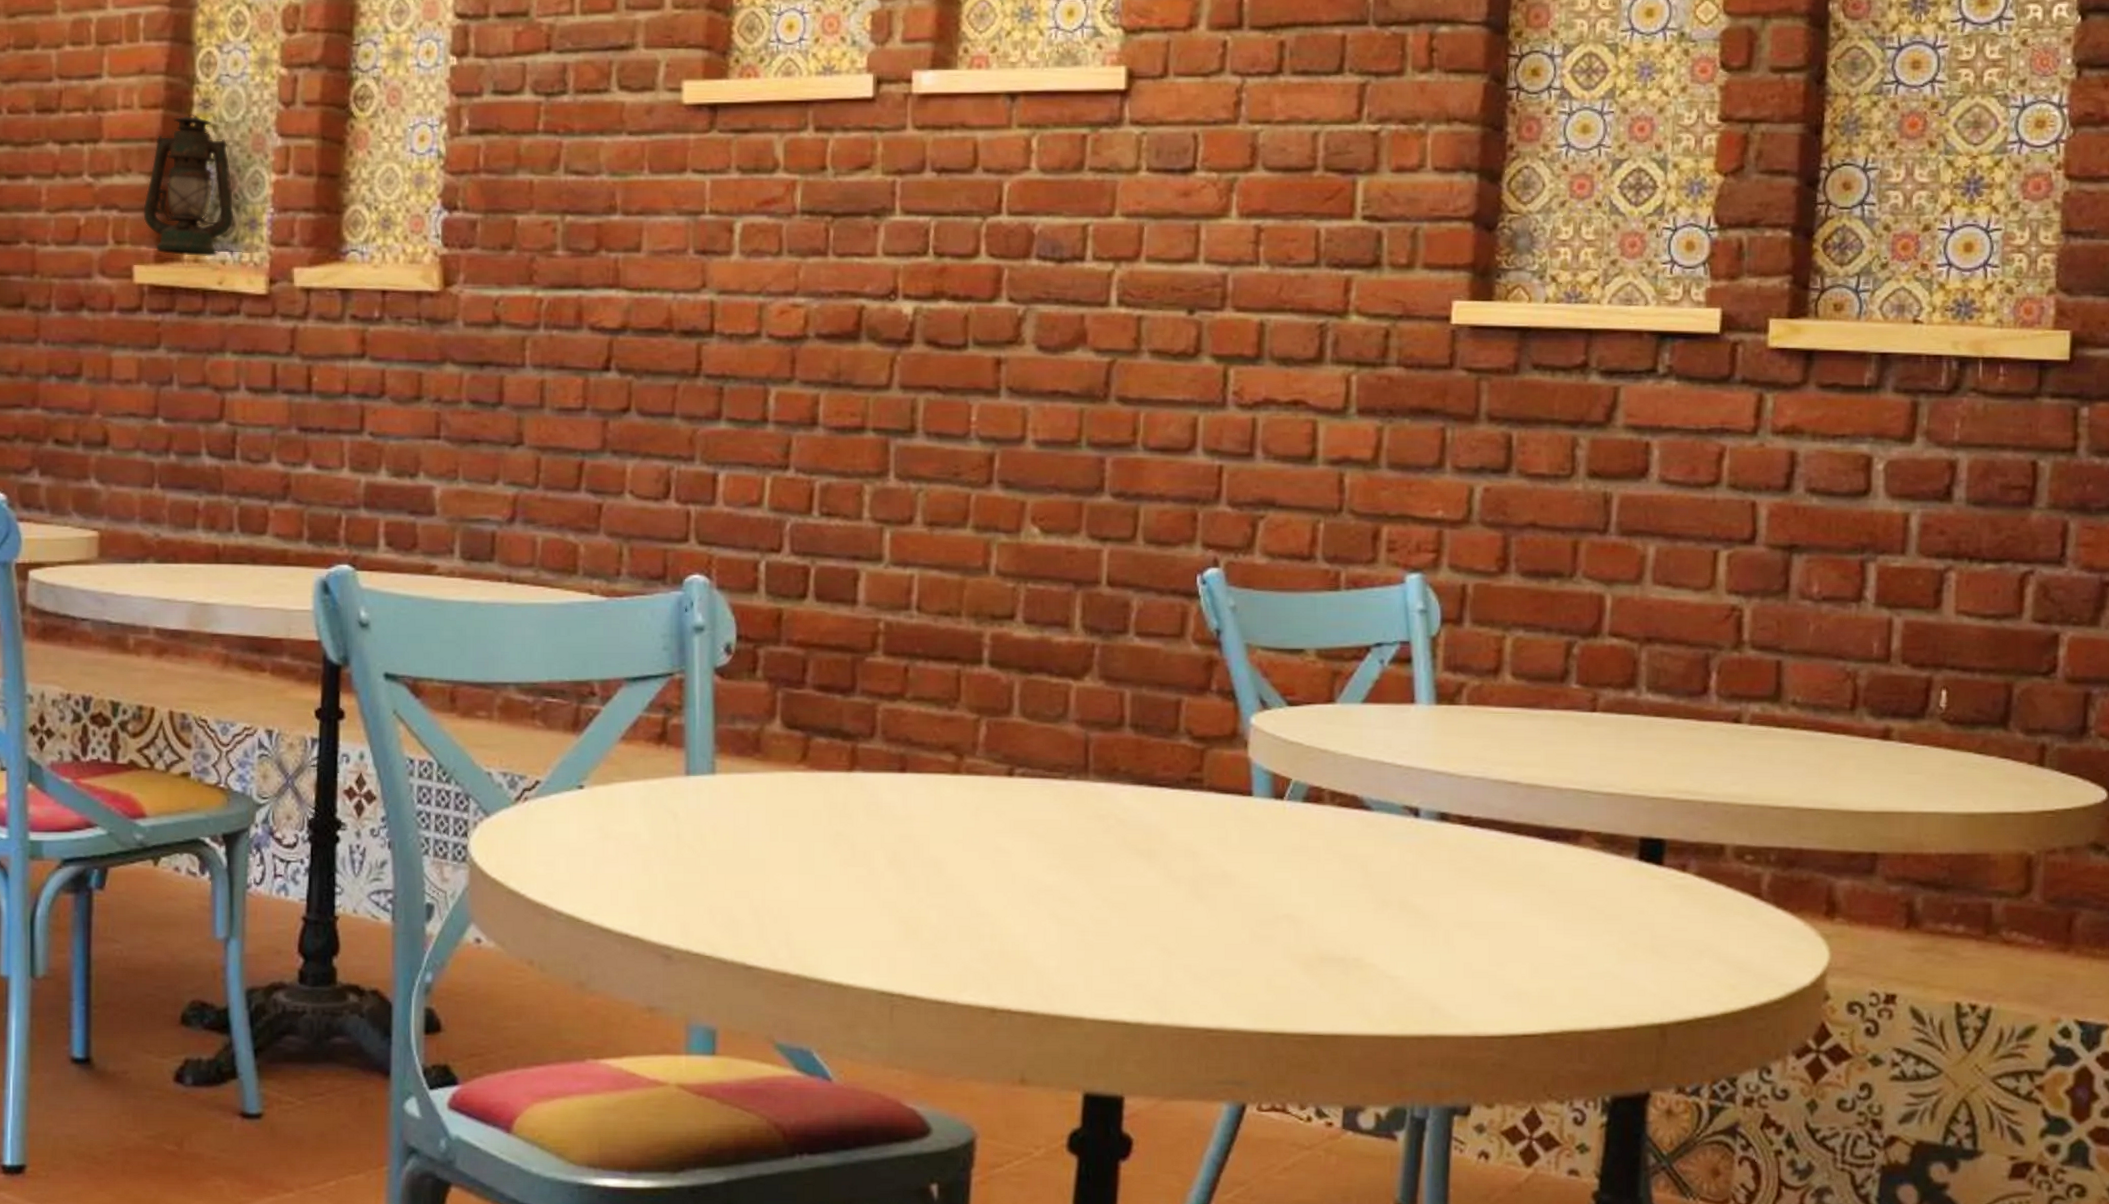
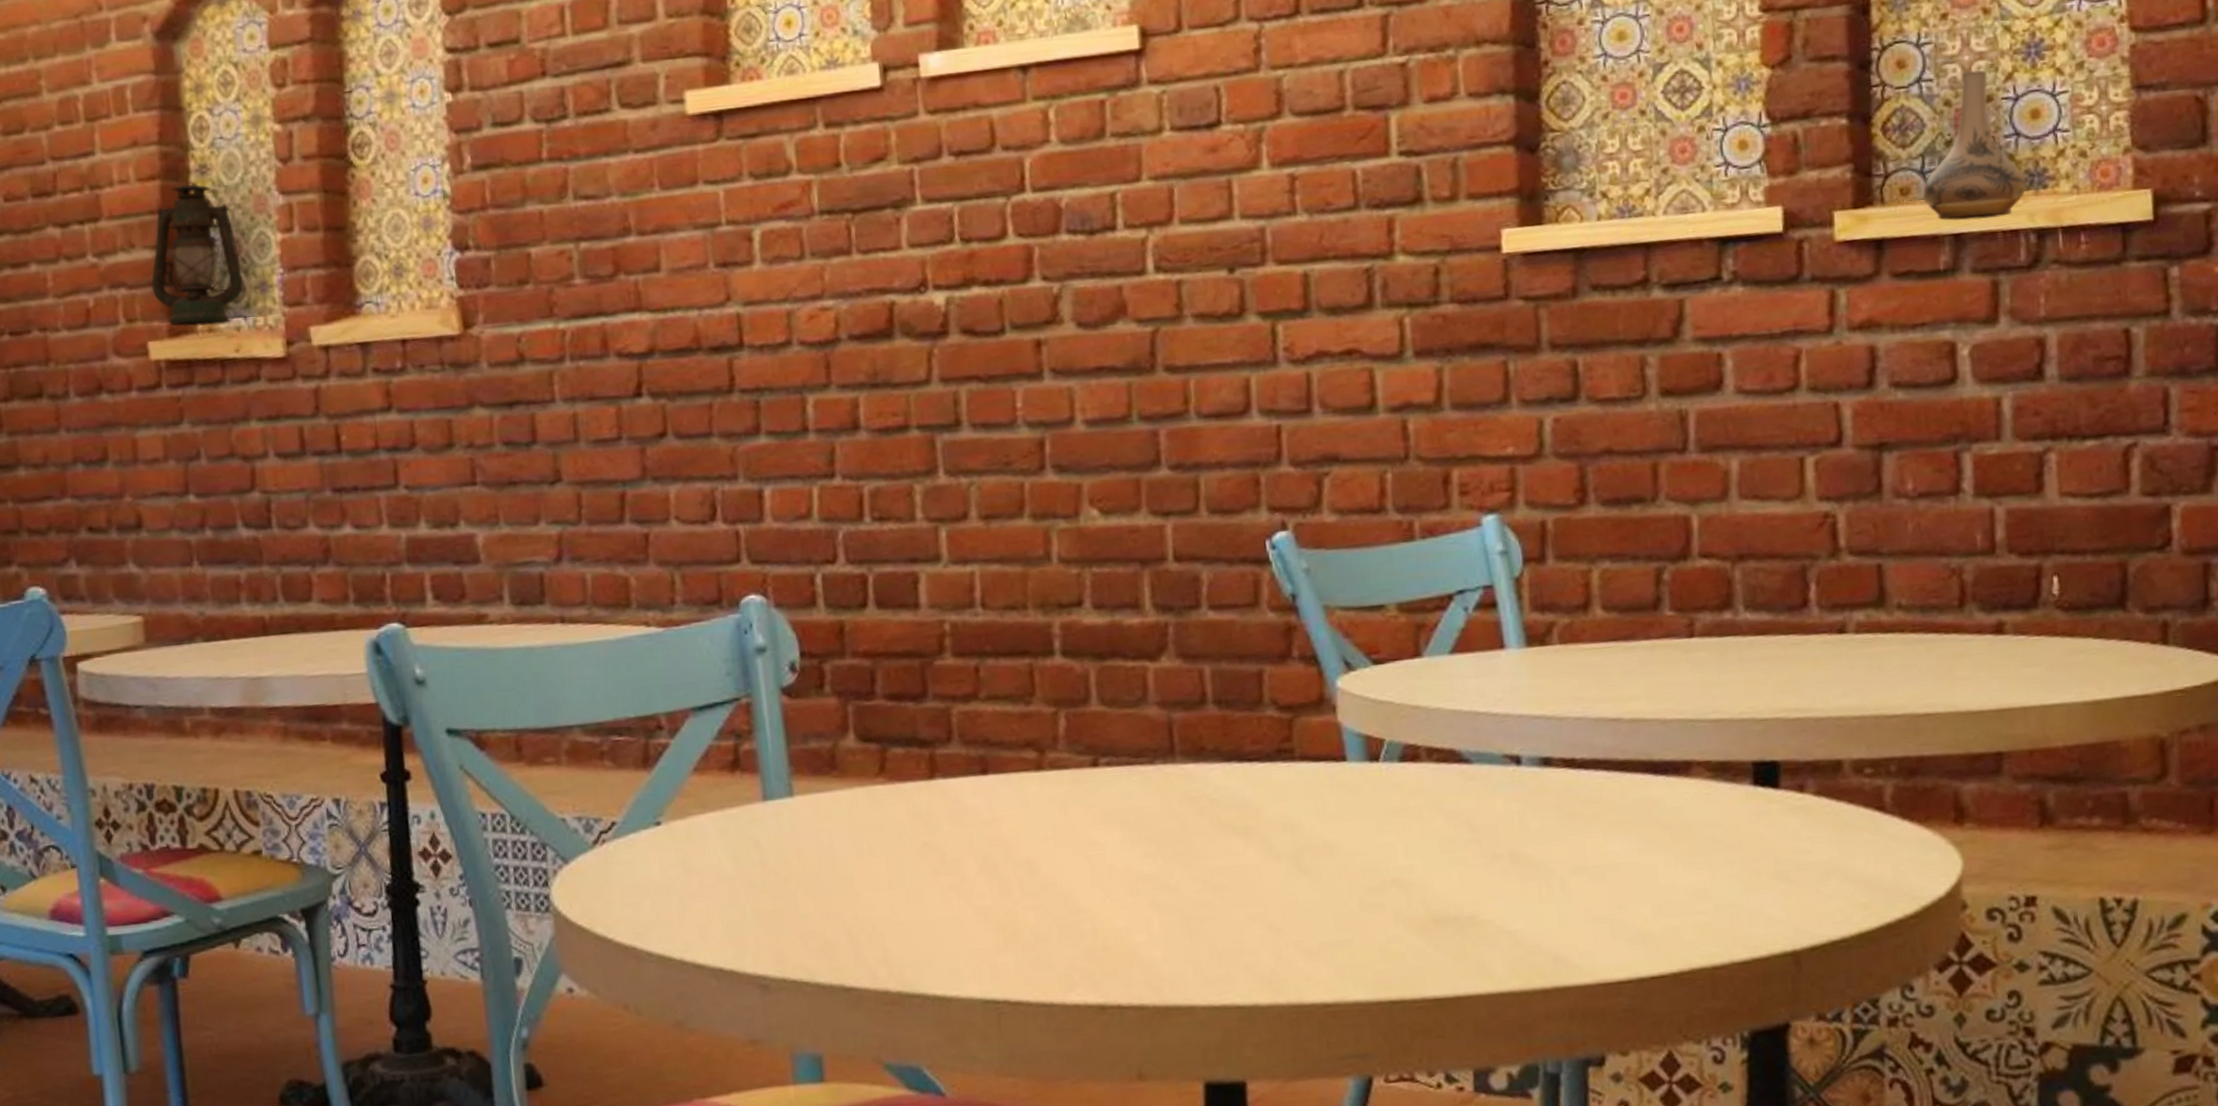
decorative vase: none [1855,199,1954,342] -> present [1922,69,2027,221]

